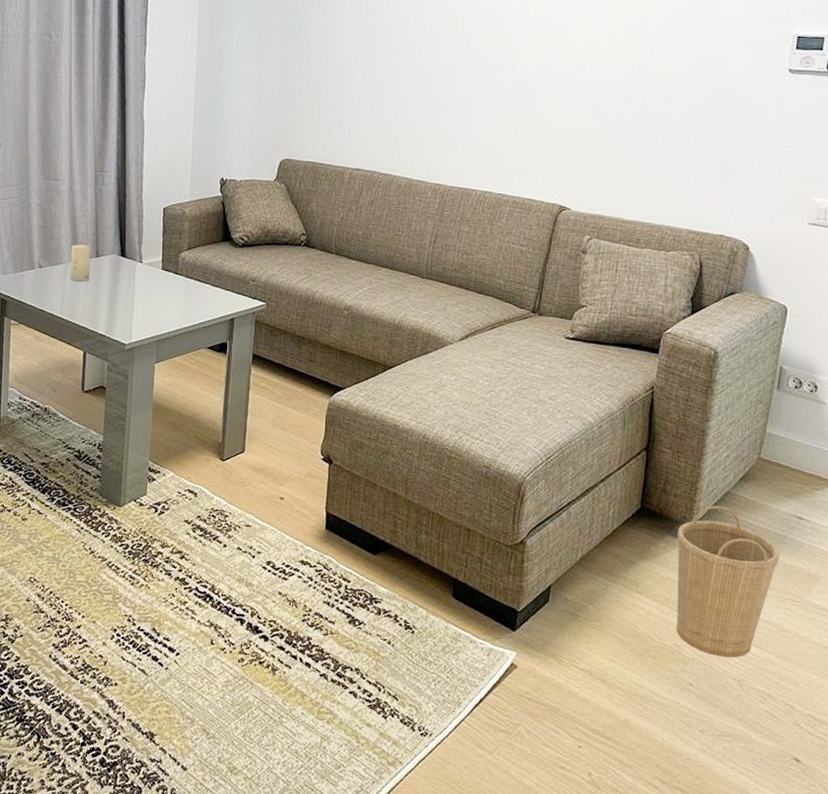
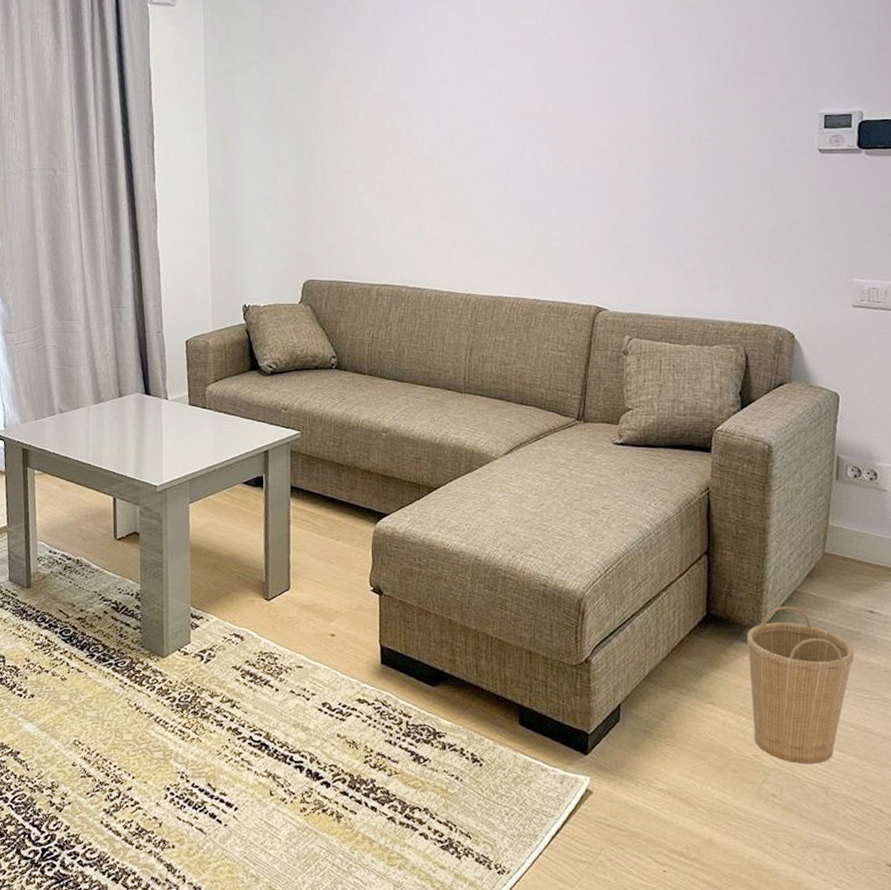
candle: present [70,244,91,282] -> none [92,385,115,424]

